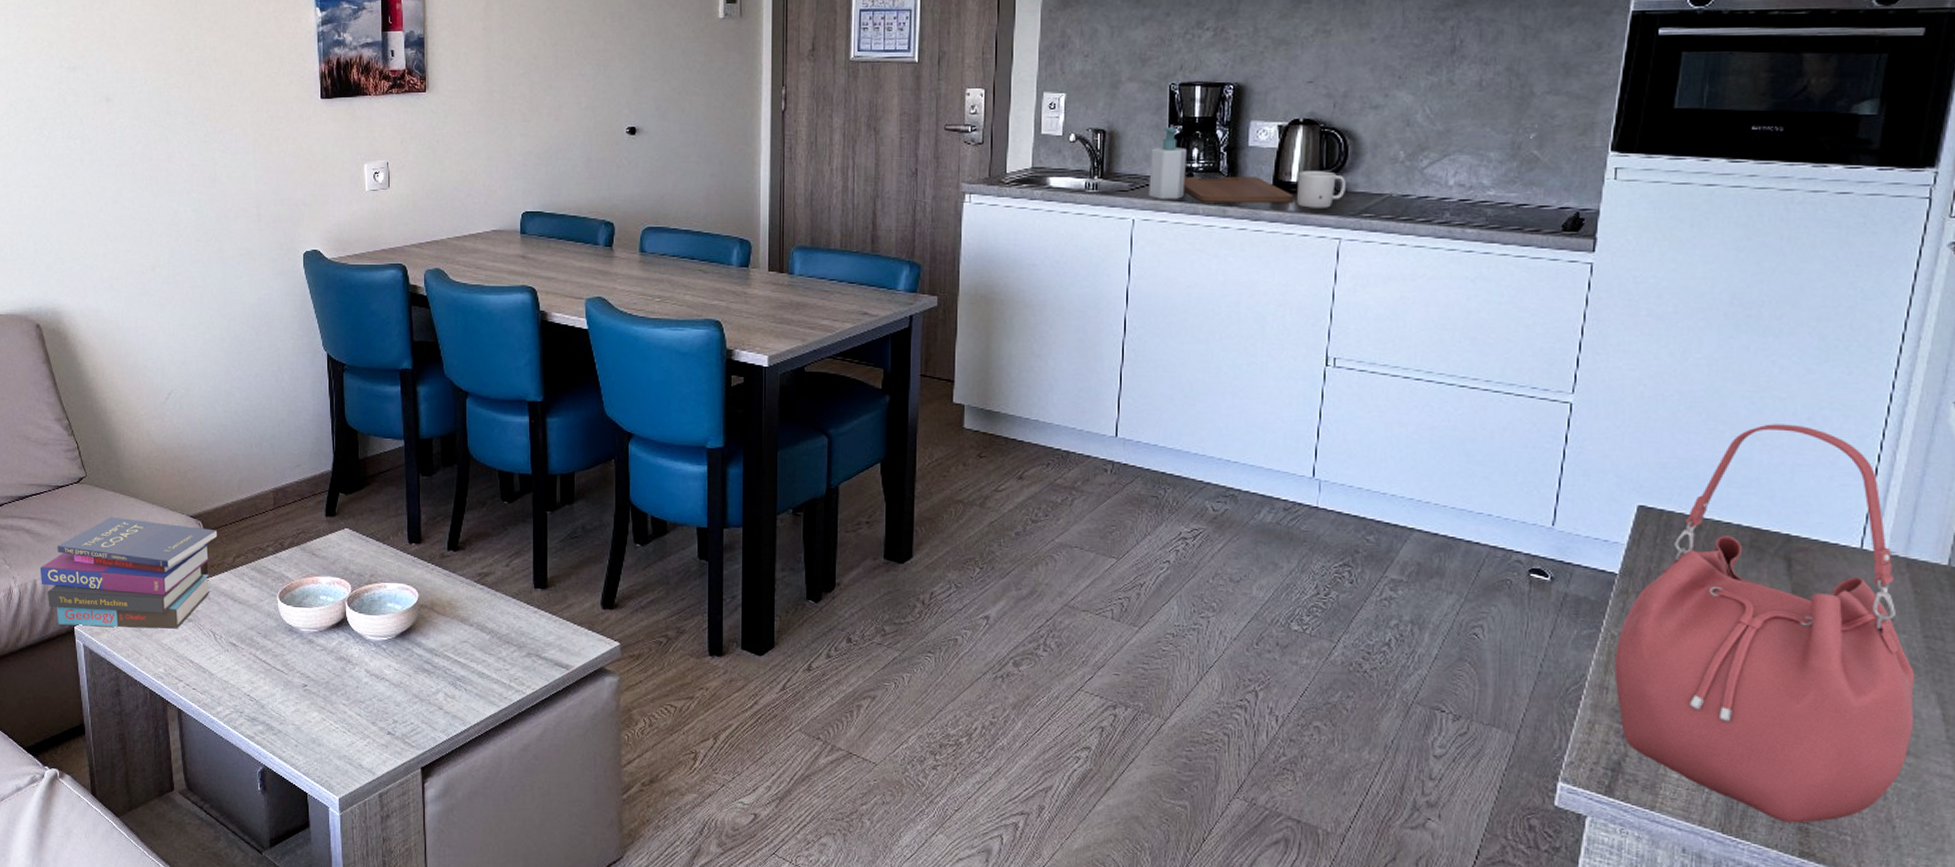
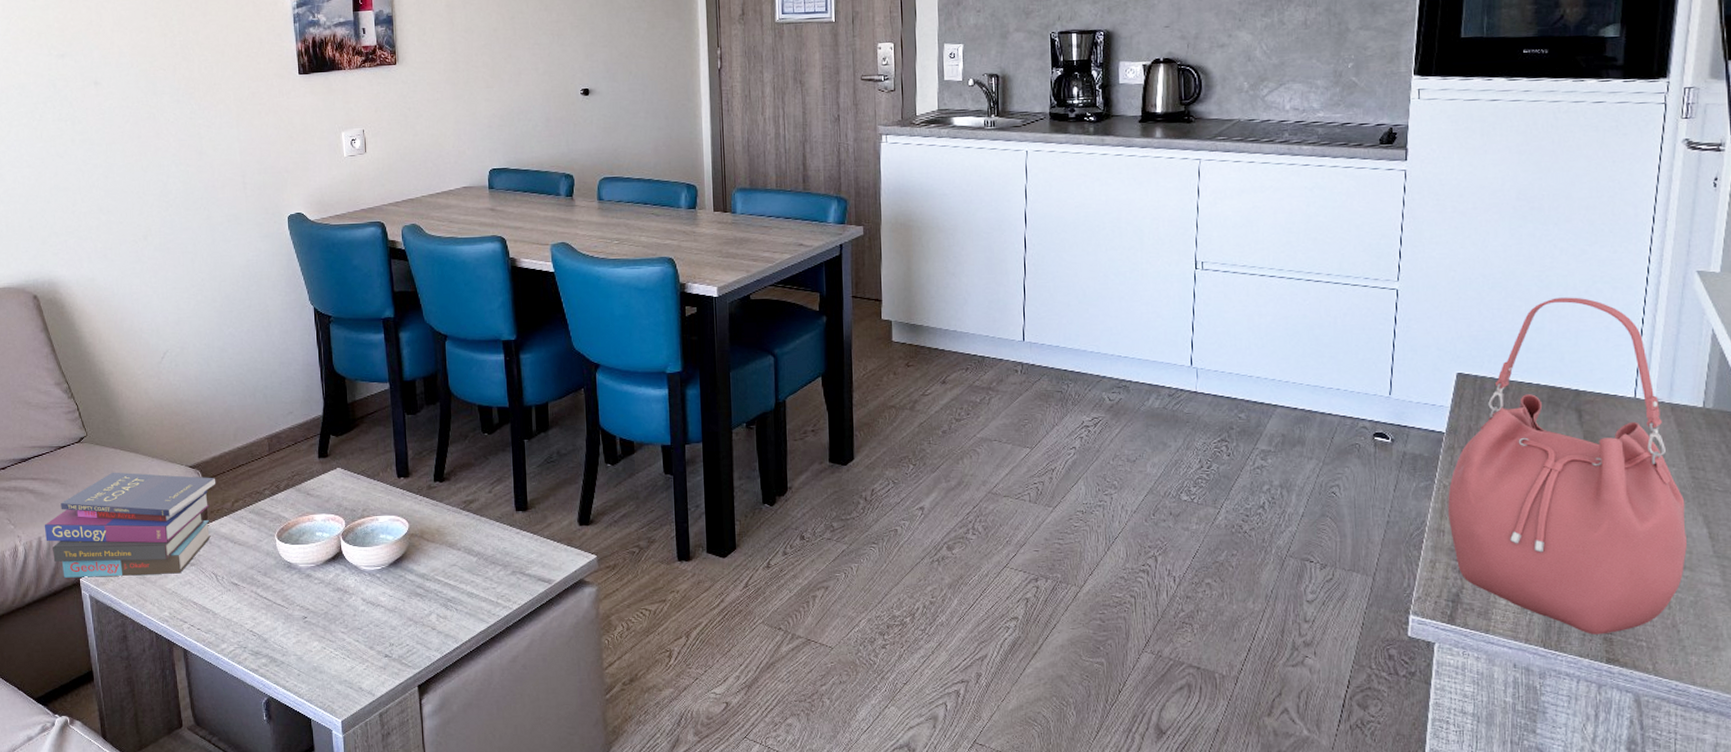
soap bottle: present [1148,127,1188,200] -> none [1038,70,1069,133]
cutting board: present [1182,177,1294,202] -> none [1066,110,1160,133]
mug: present [1296,171,1347,208] -> none [1161,102,1203,135]

